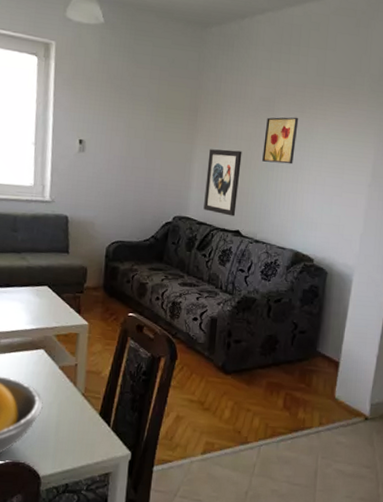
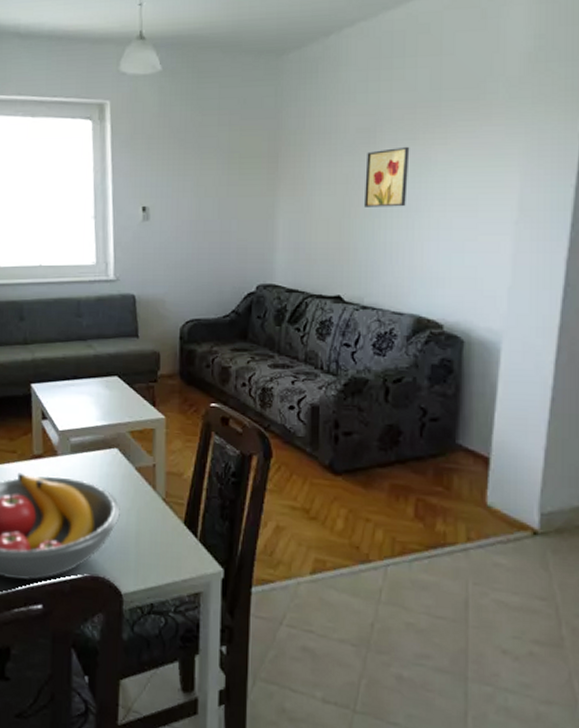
wall art: present [203,149,242,216] -> none [293,198,338,279]

